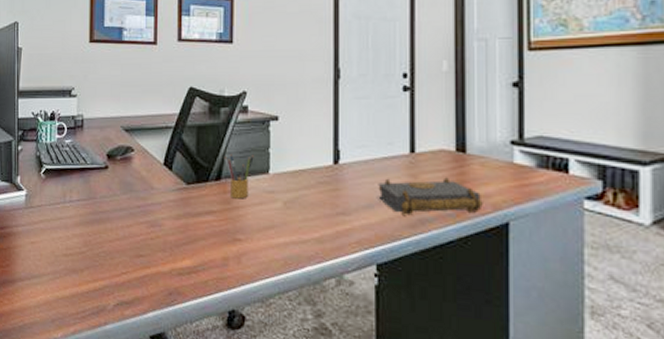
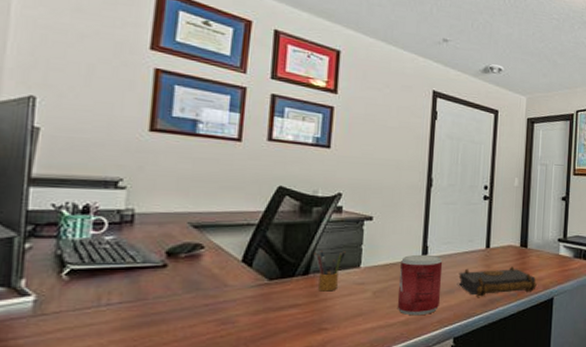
beverage can: none [309,159,358,233] -> present [397,254,443,316]

